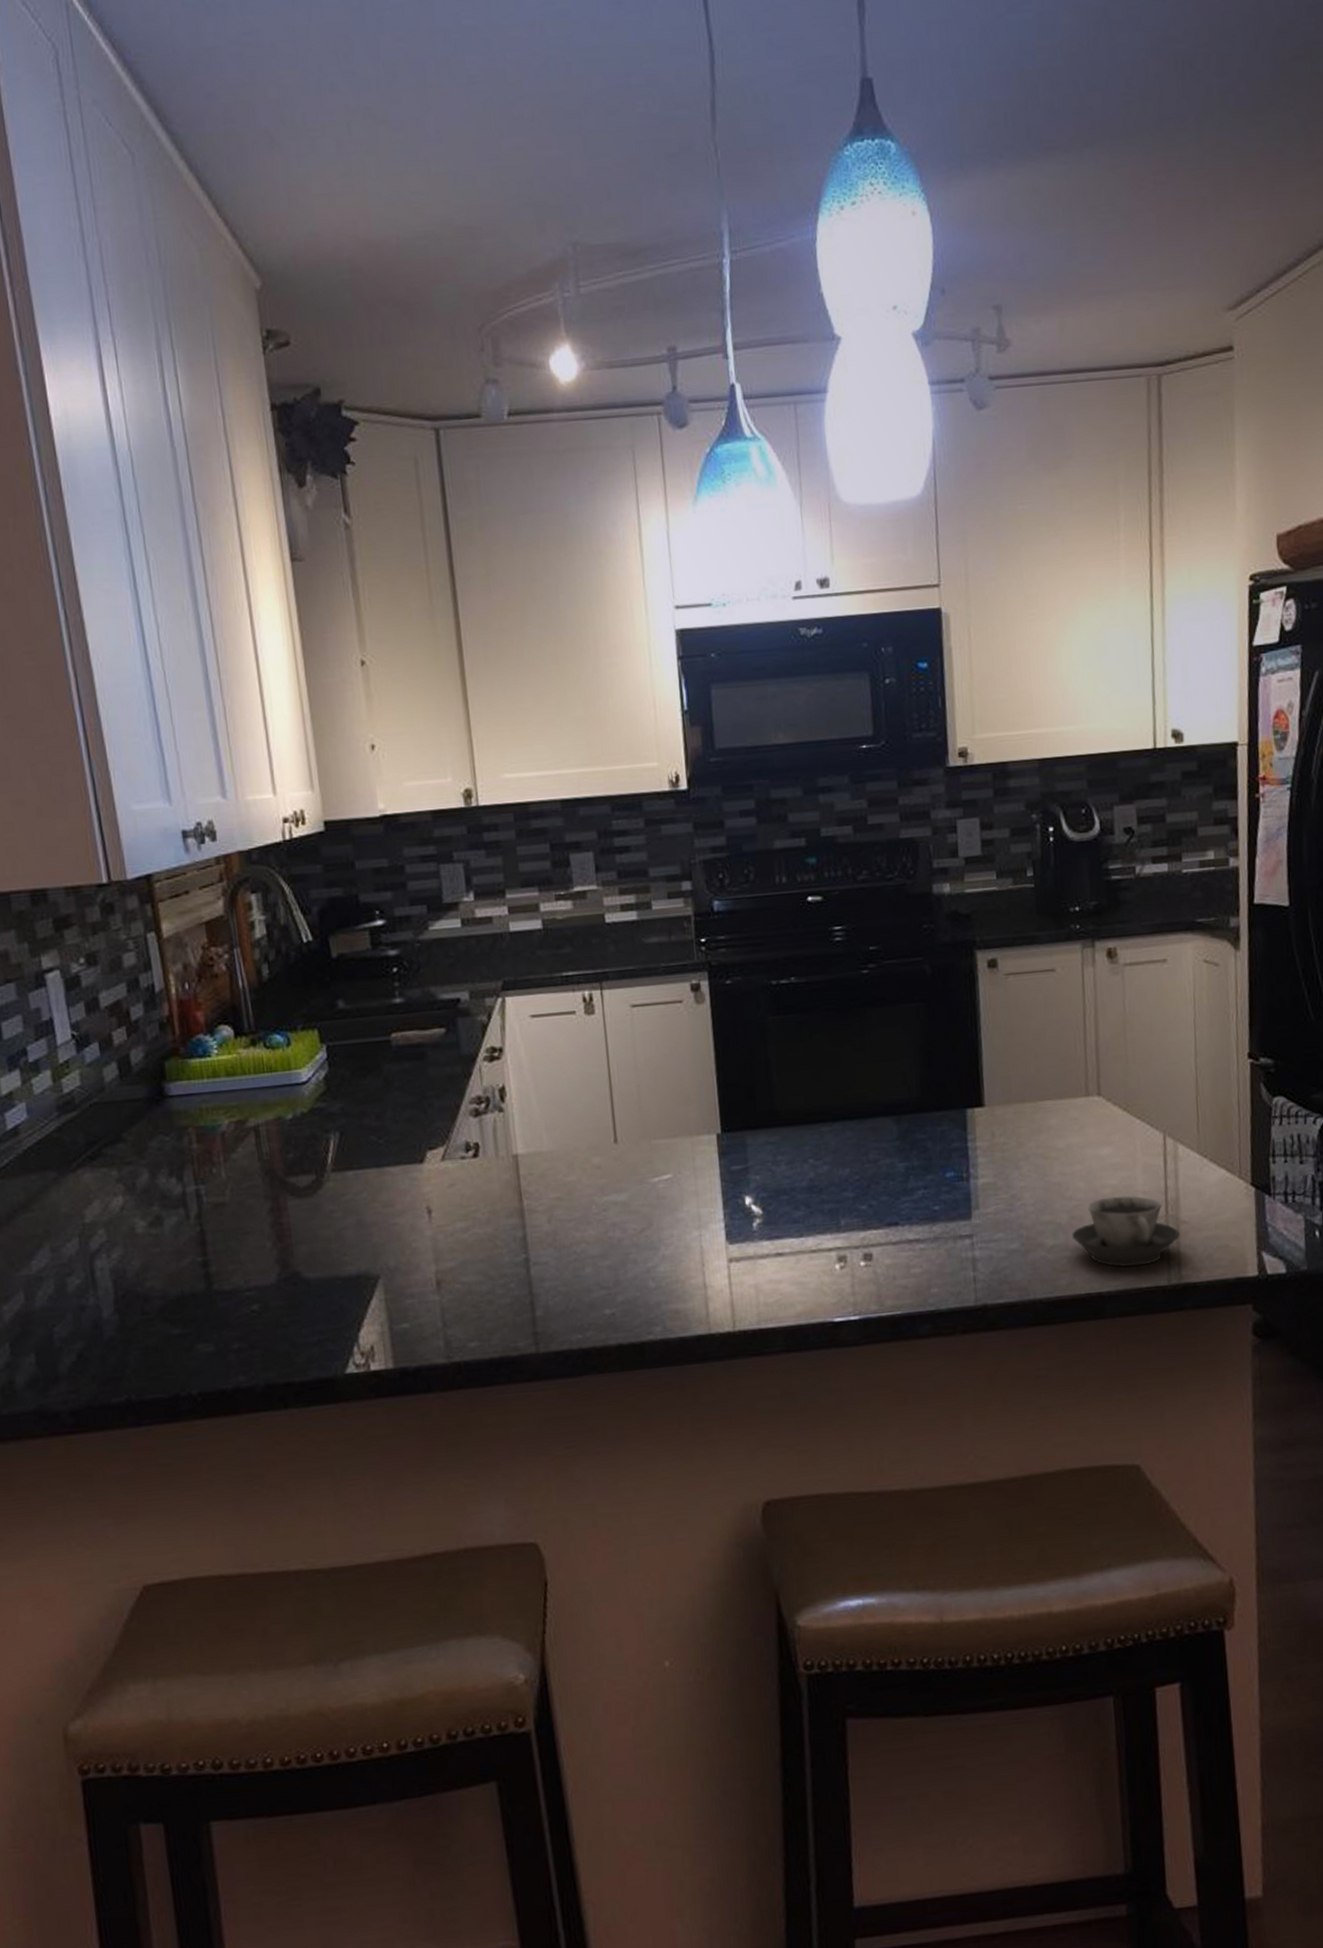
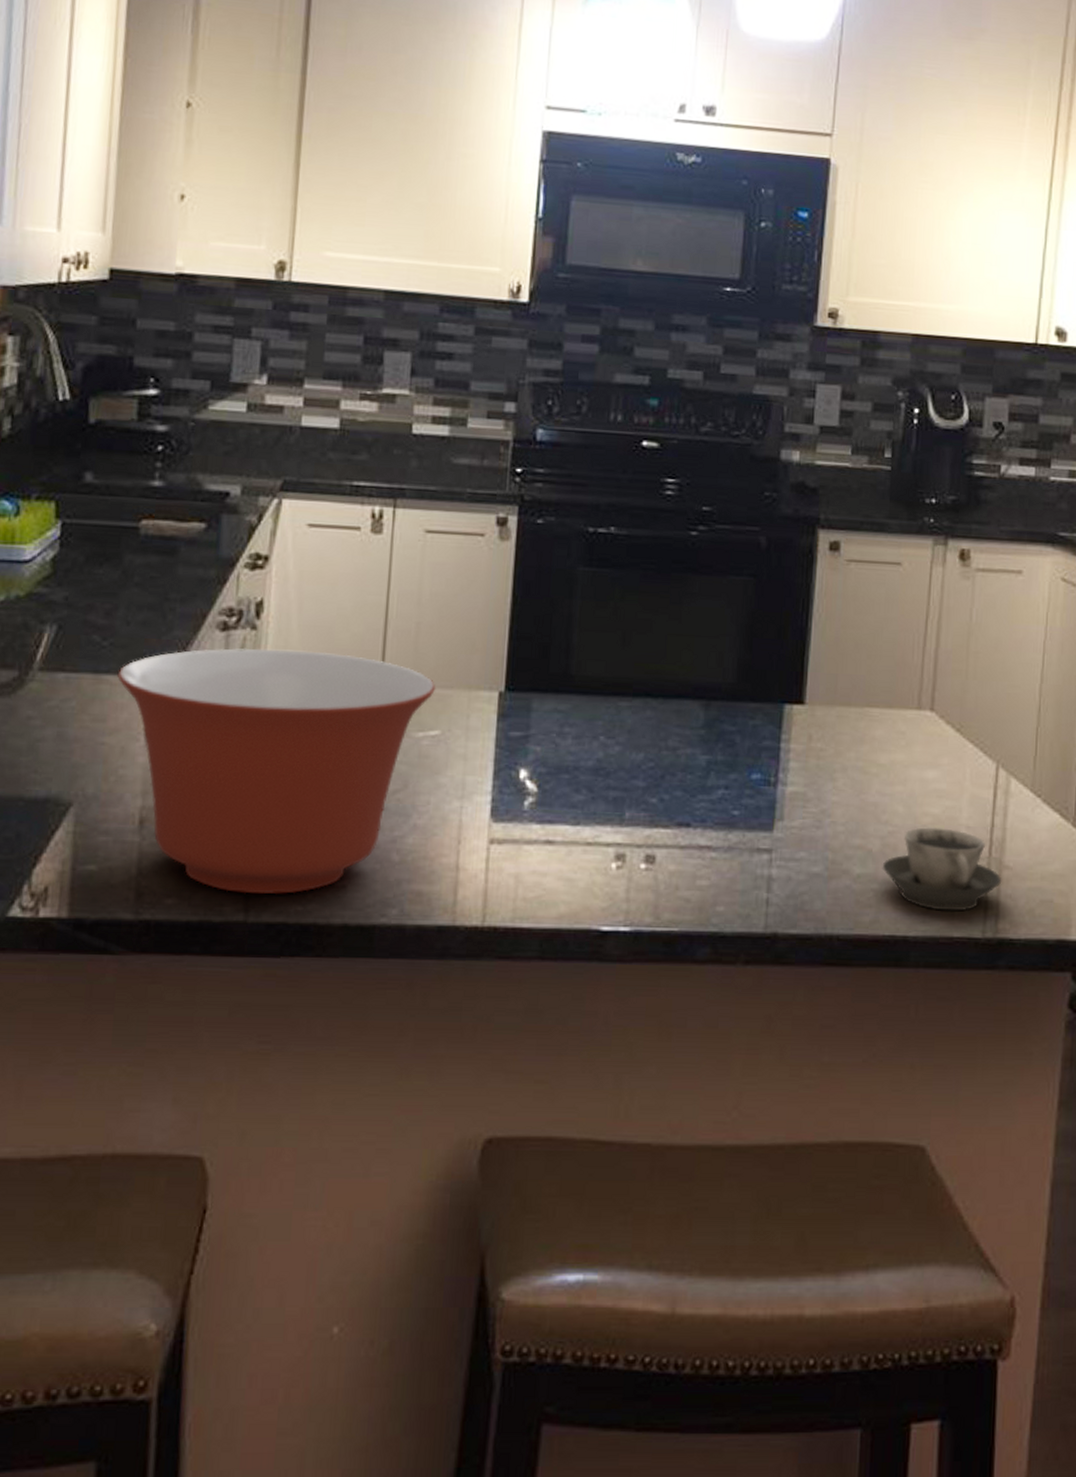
mixing bowl: none [396,1121,663,1331] -> present [117,647,436,895]

